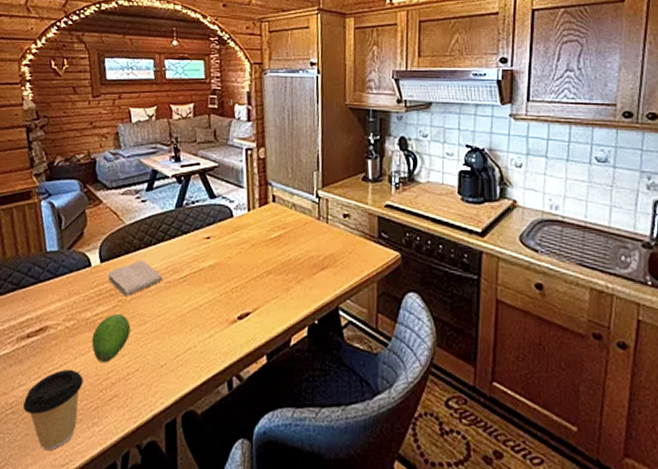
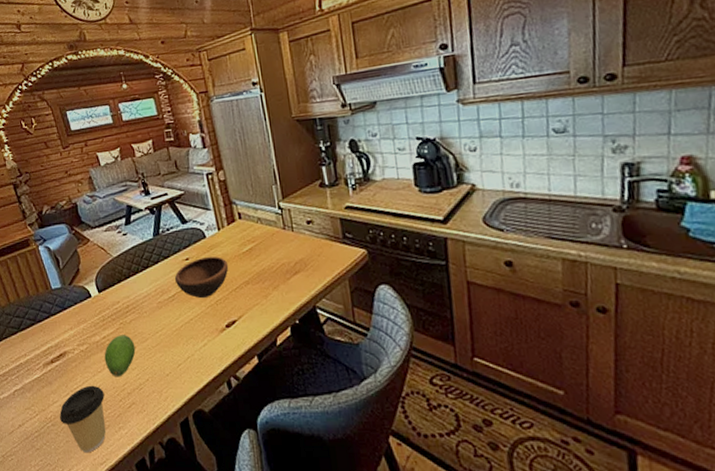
washcloth: present [107,260,163,296] -> none [106,286,155,318]
bowl: none [190,238,253,284] -> present [174,256,229,299]

